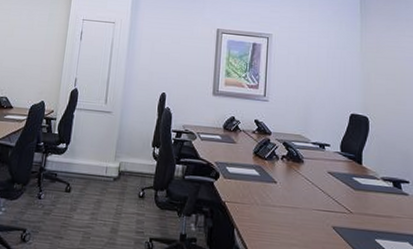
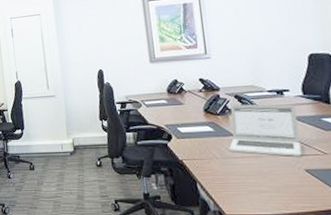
laptop: none [270,151,333,212] -> present [229,104,302,156]

